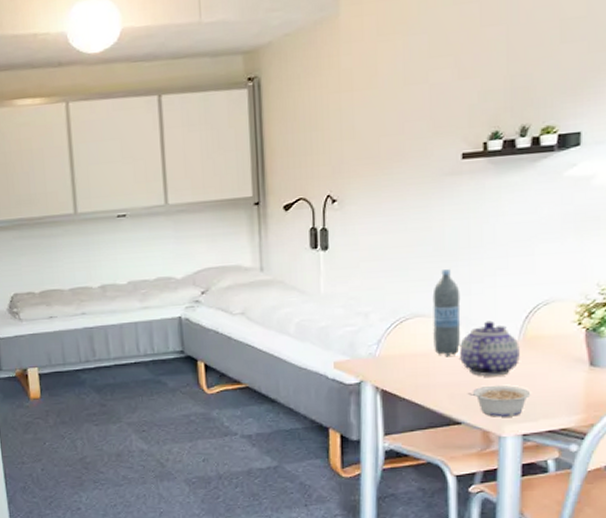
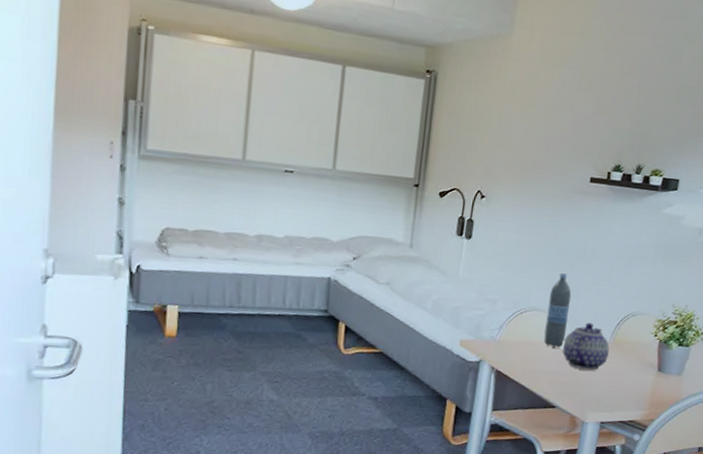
legume: present [467,384,531,417] -> none [564,377,612,406]

